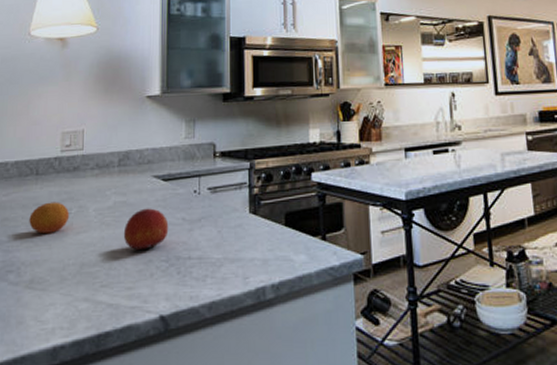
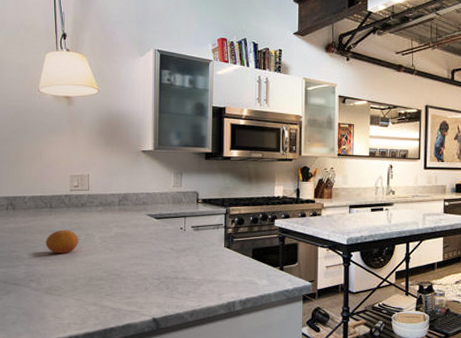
fruit: present [123,208,169,252] -> none [123,239,160,271]

